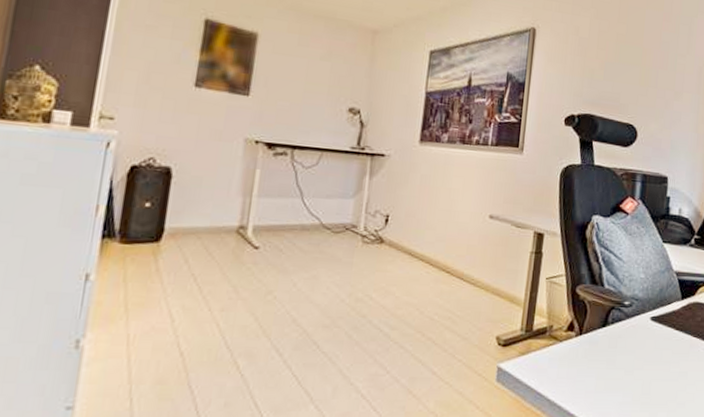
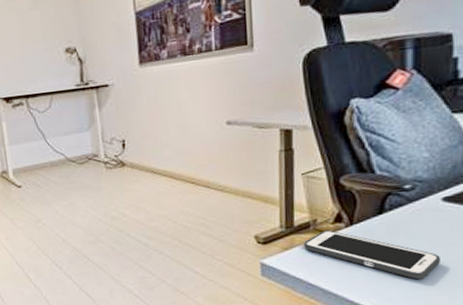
cell phone: none [539,338,645,395] -> present [304,230,440,280]

